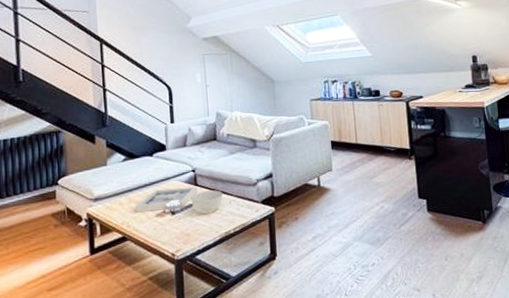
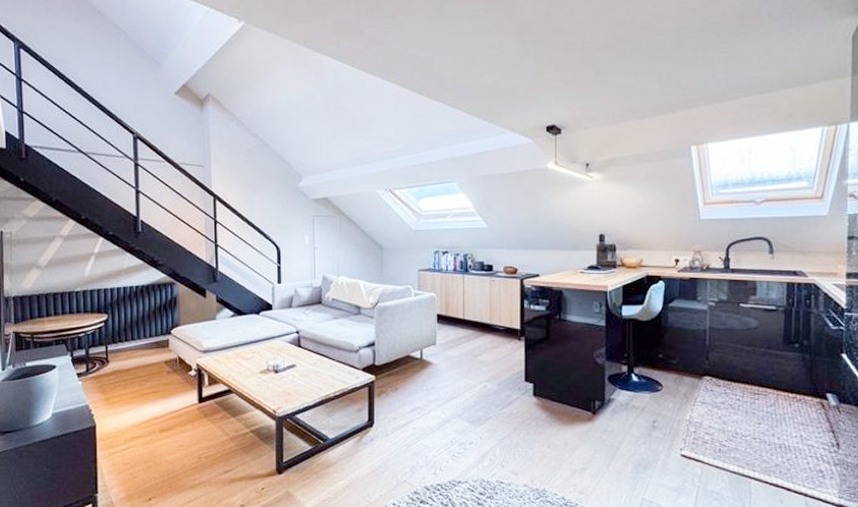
decorative tray: present [136,186,198,213] -> none [242,347,301,369]
bowl: present [191,190,223,215] -> none [293,353,325,376]

